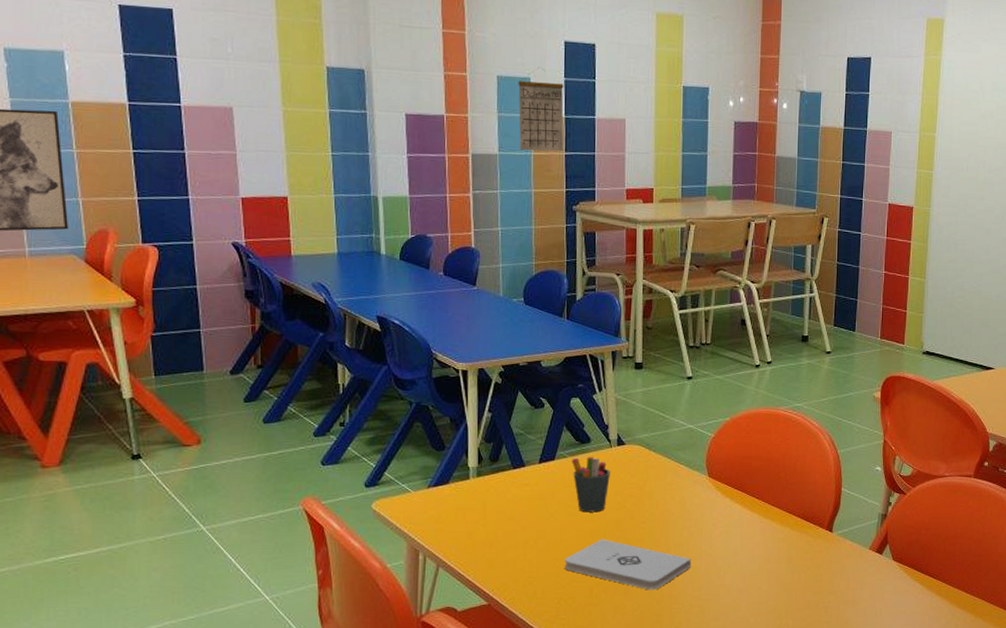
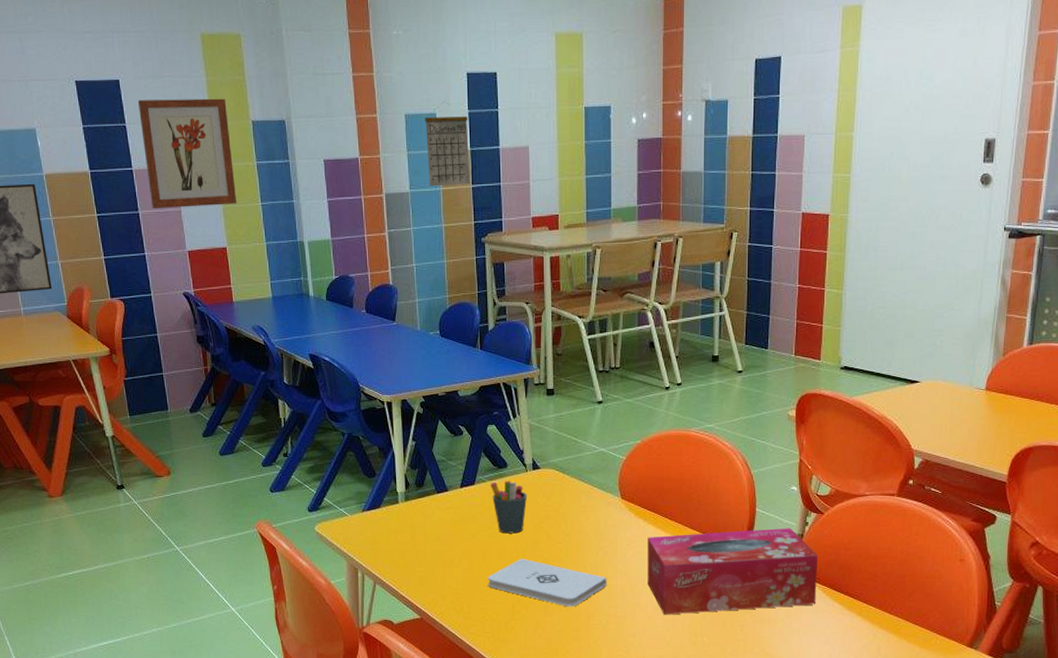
wall art: none [193,33,304,152] -> present [137,98,237,209]
tissue box: none [733,508,900,597] -> present [647,528,817,615]

